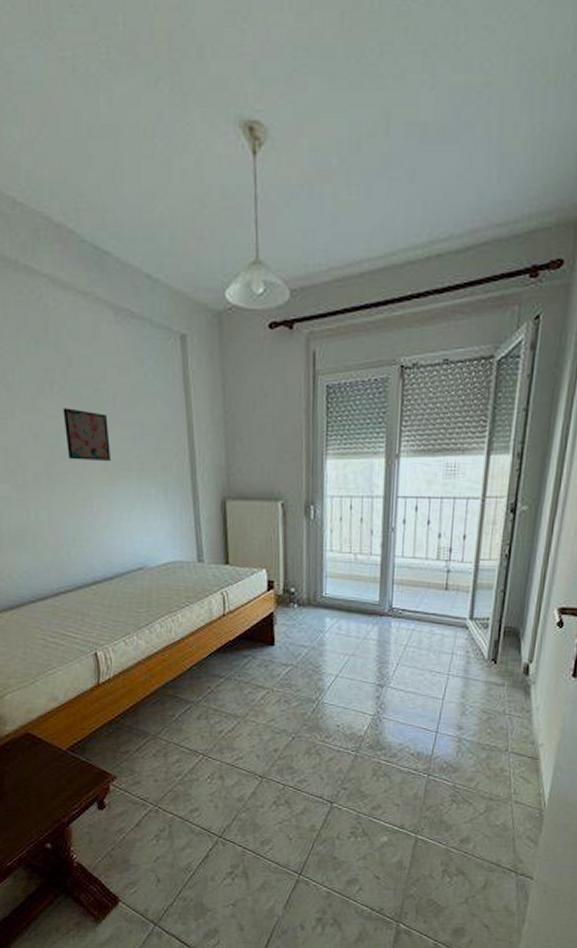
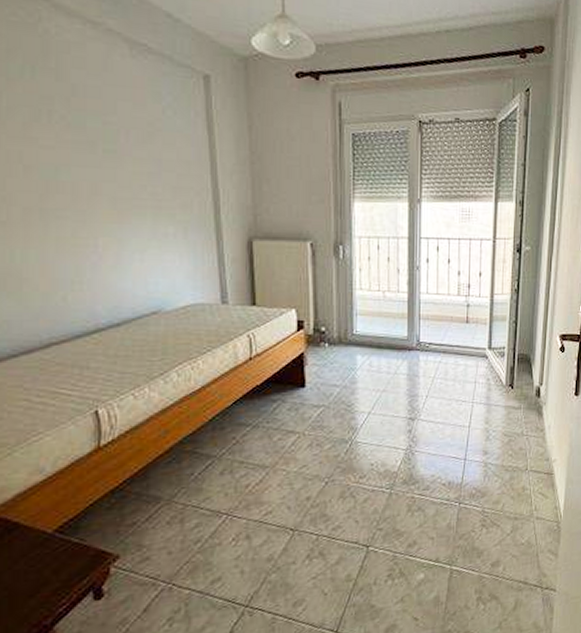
wall art: present [63,408,111,461] -> none [63,139,121,197]

